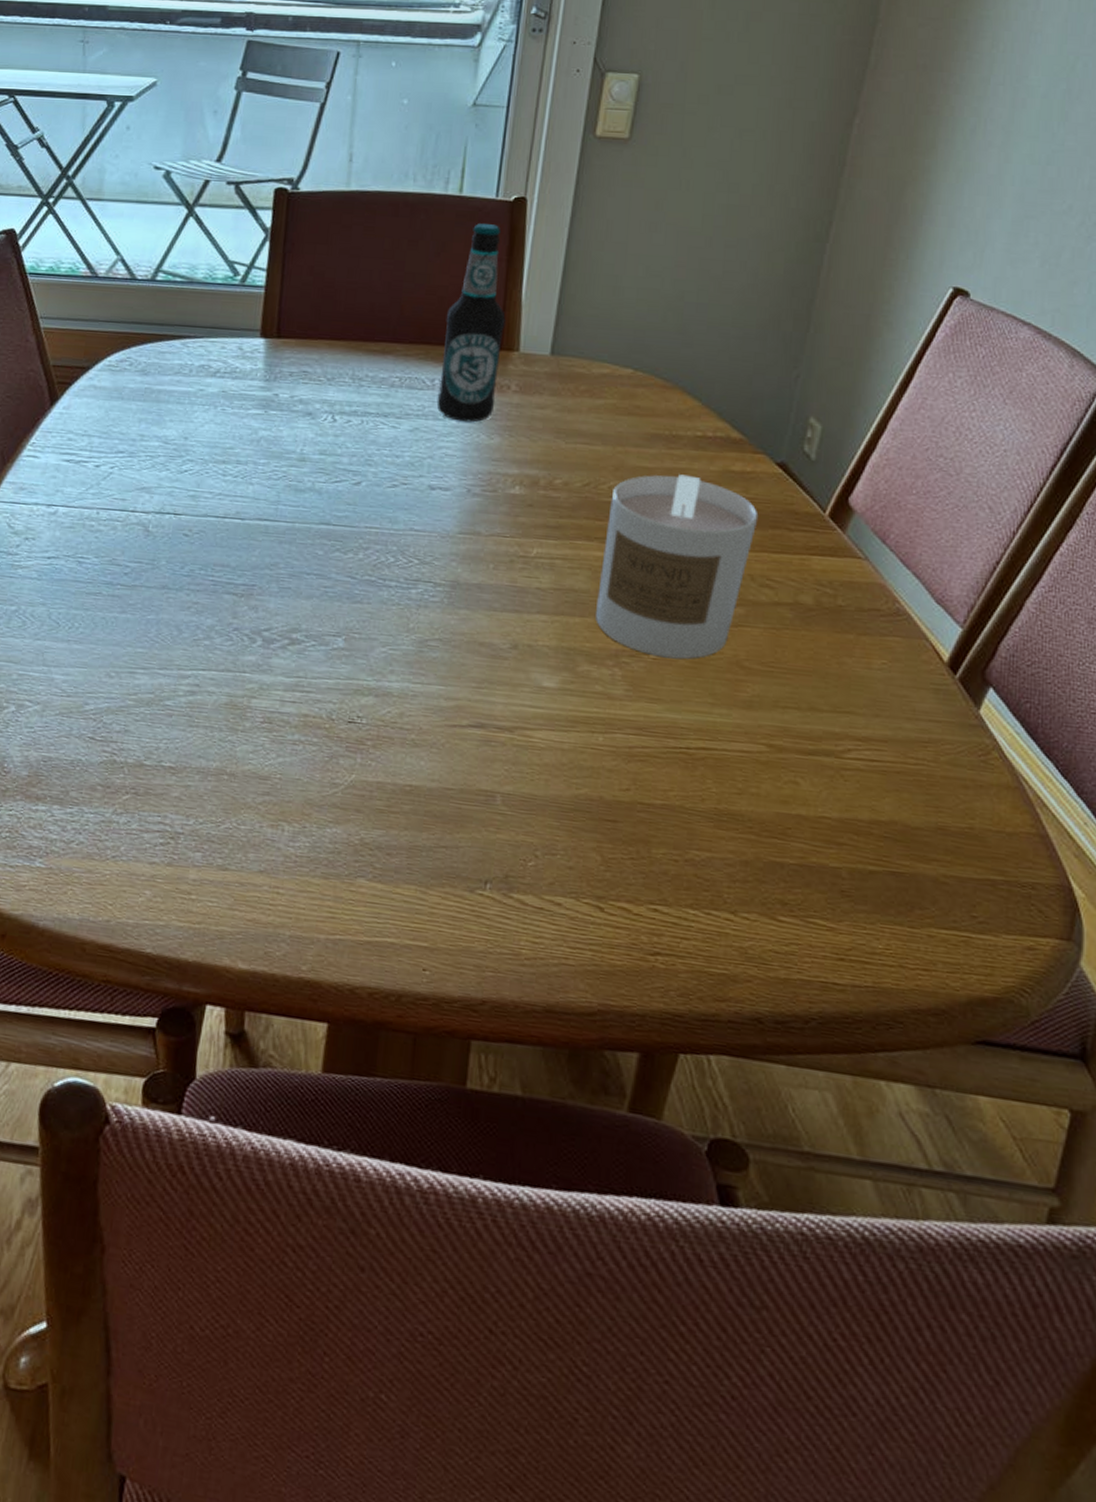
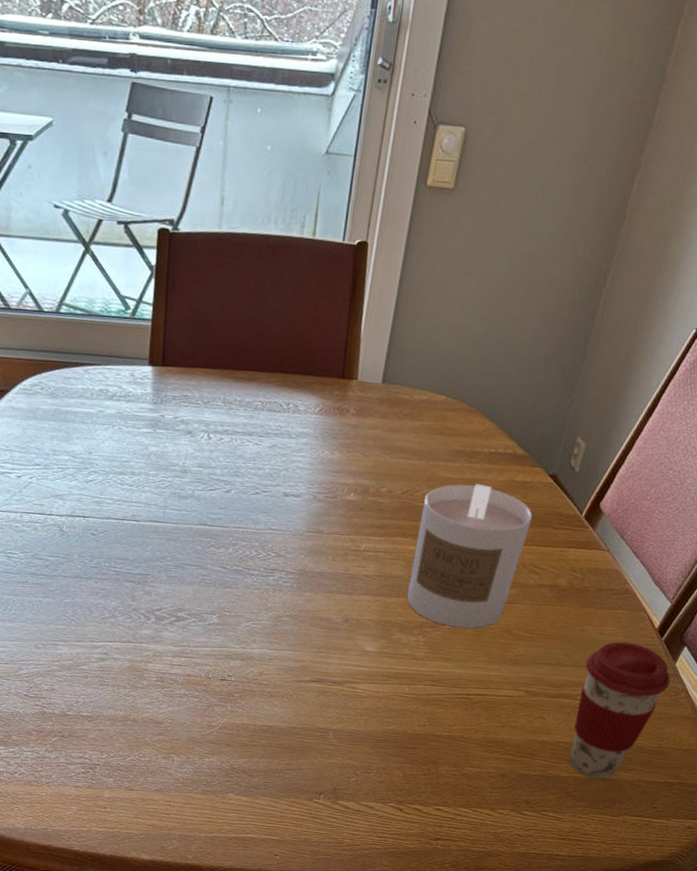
bottle: present [436,223,506,423] -> none [291,265,348,440]
coffee cup: none [840,679,975,872] -> present [569,641,671,779]

